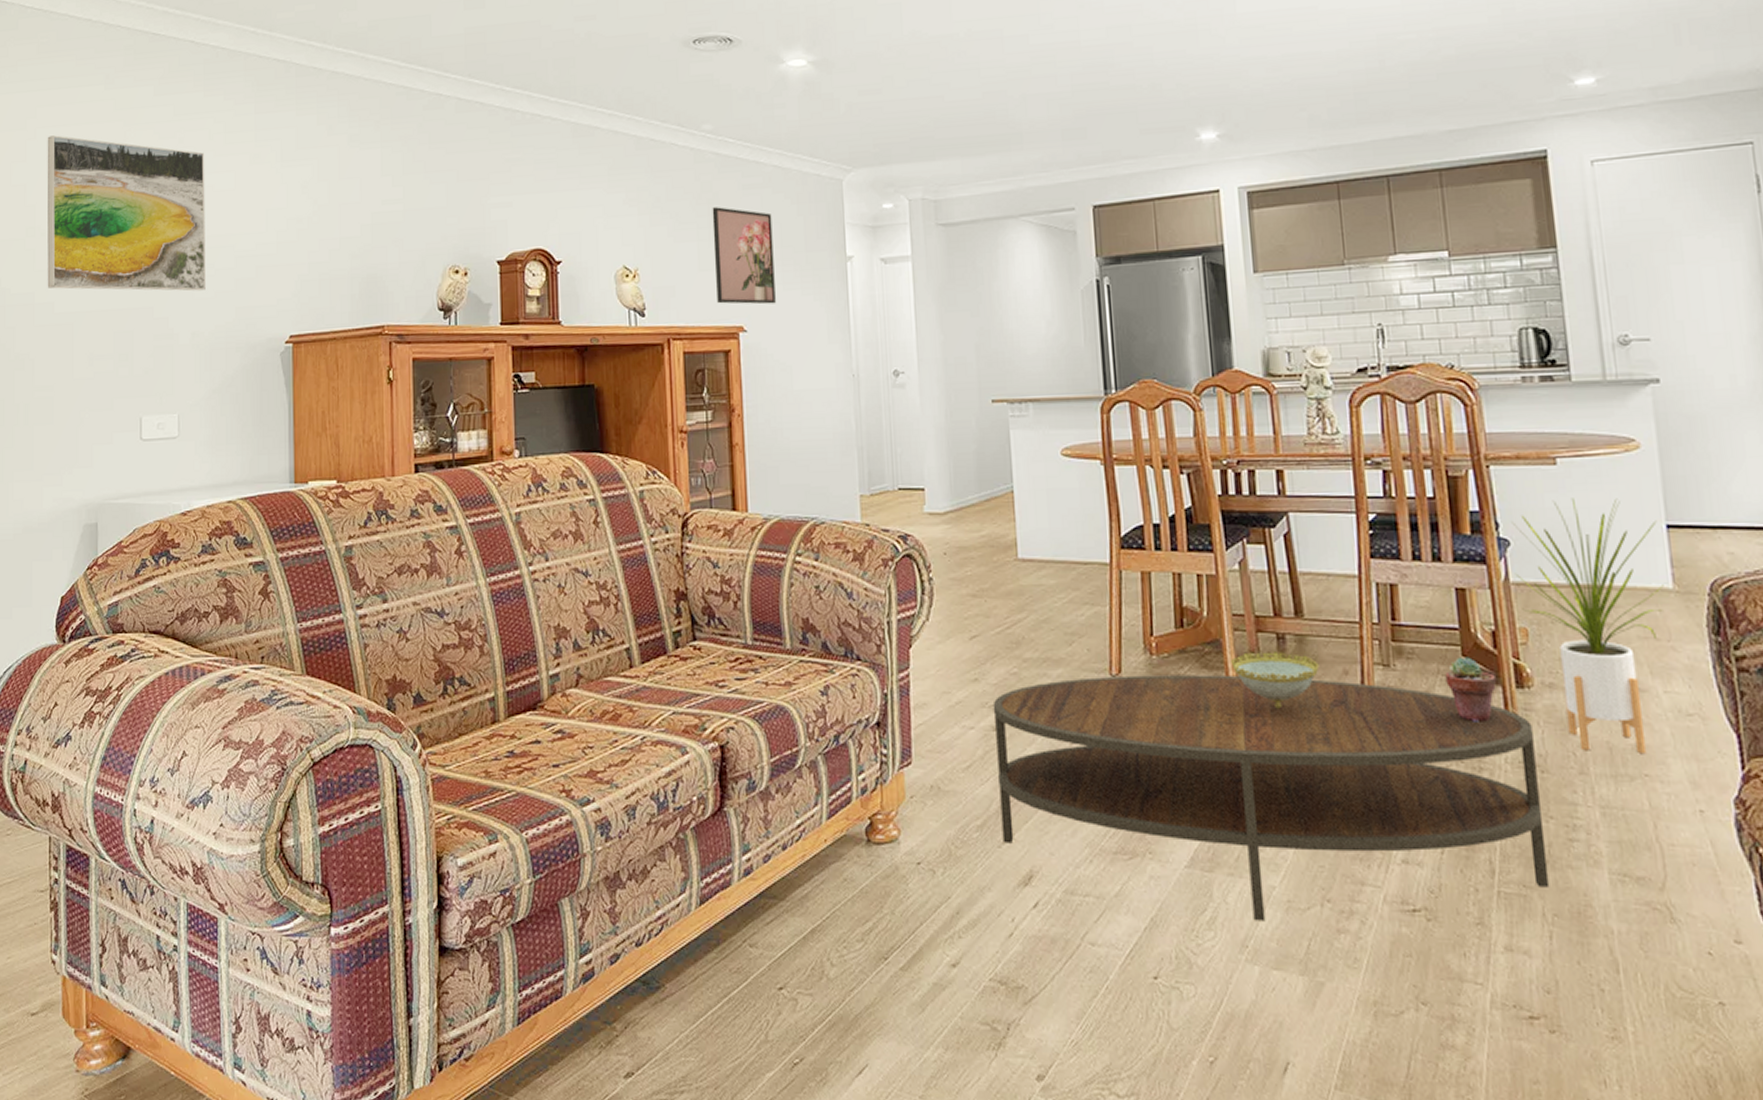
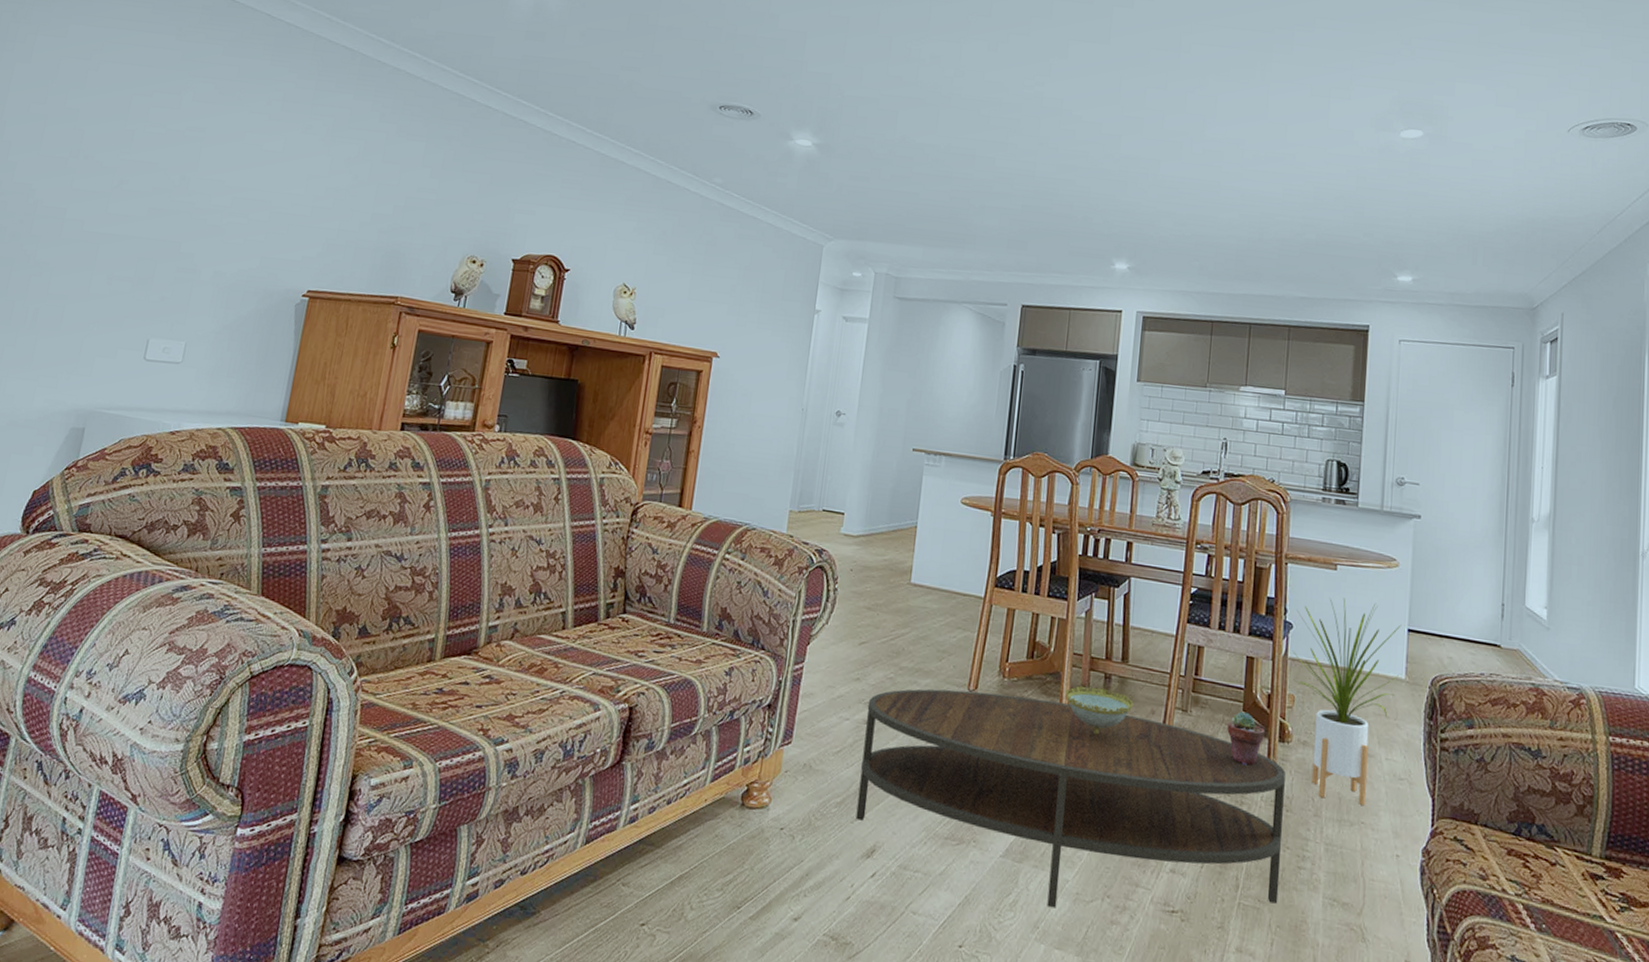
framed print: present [47,135,206,291] -> none [81,70,259,236]
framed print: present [712,207,776,305] -> none [699,248,759,339]

